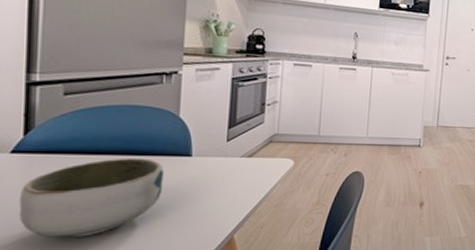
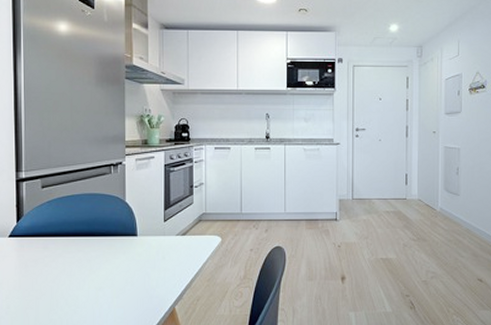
bowl: present [18,158,164,238] -> none [16,239,117,307]

